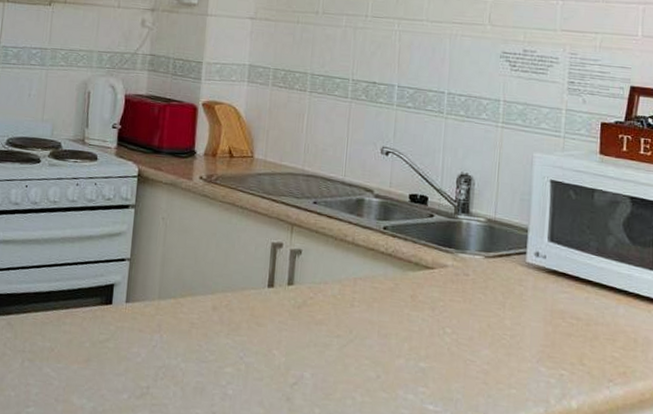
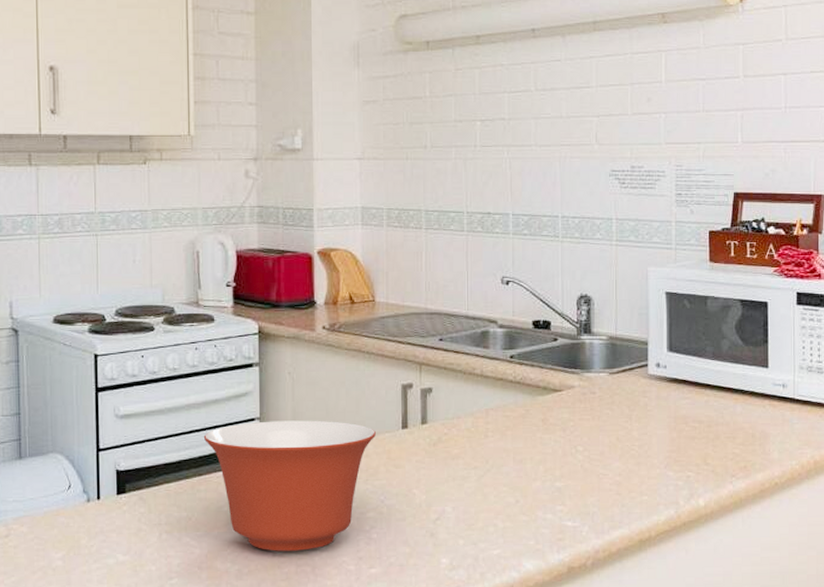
mixing bowl: none [74,262,242,397] -> present [203,420,376,551]

